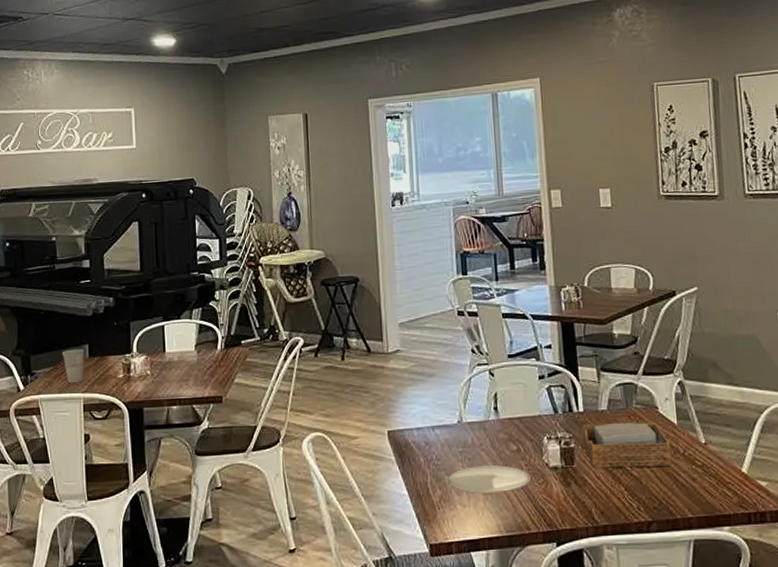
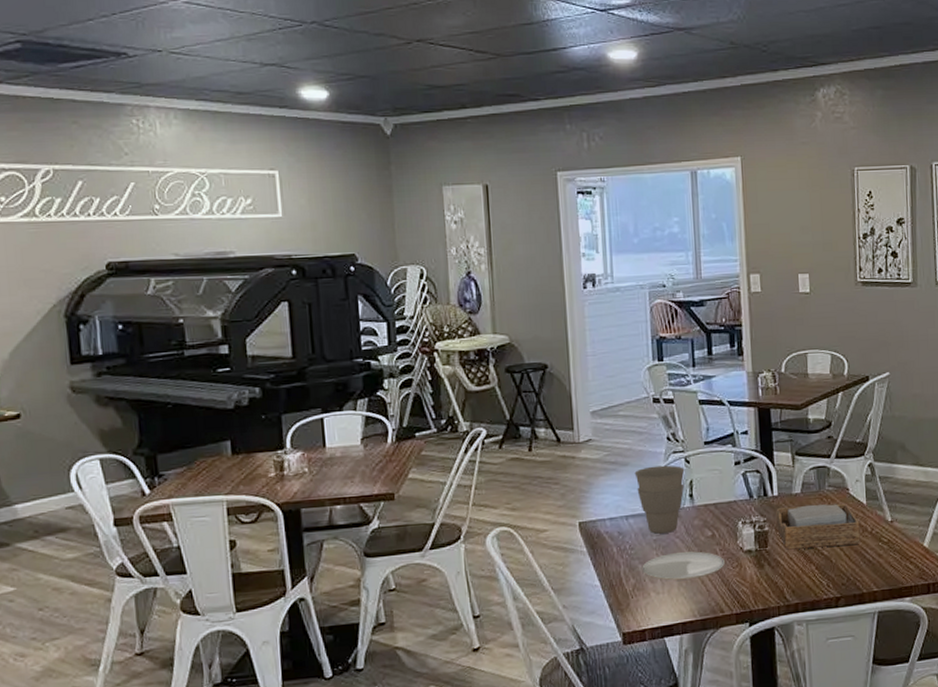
cup: present [62,348,85,384] -> none [197,445,227,485]
cup: none [440,377,489,446] -> present [634,465,685,534]

